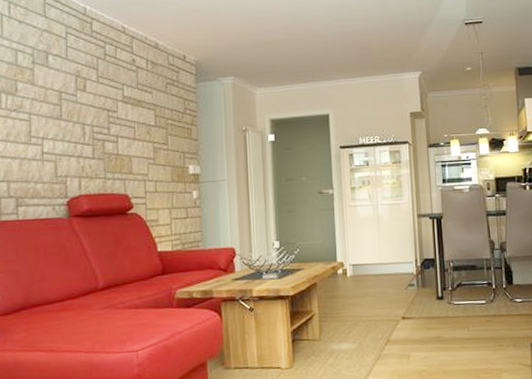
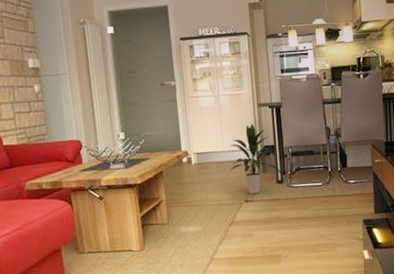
indoor plant: none [387,235,444,311] -> present [230,123,283,194]

